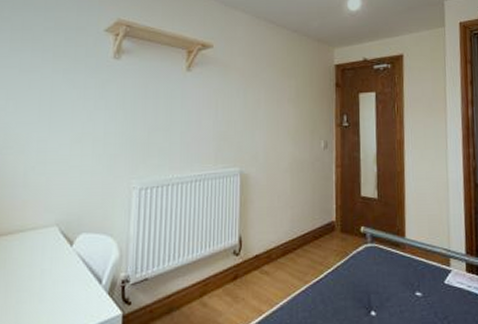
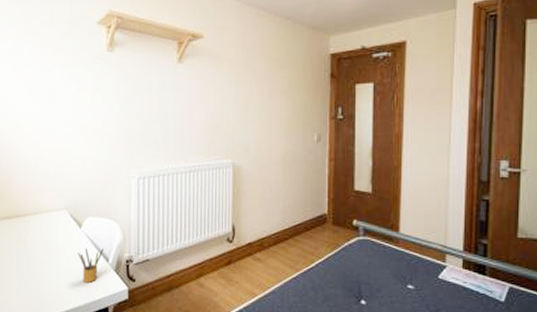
pencil box: none [66,267,97,309] -> present [78,247,104,283]

